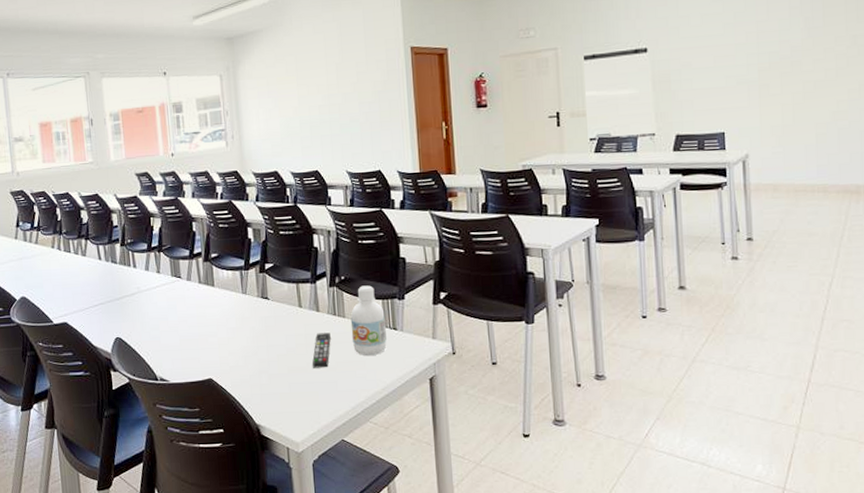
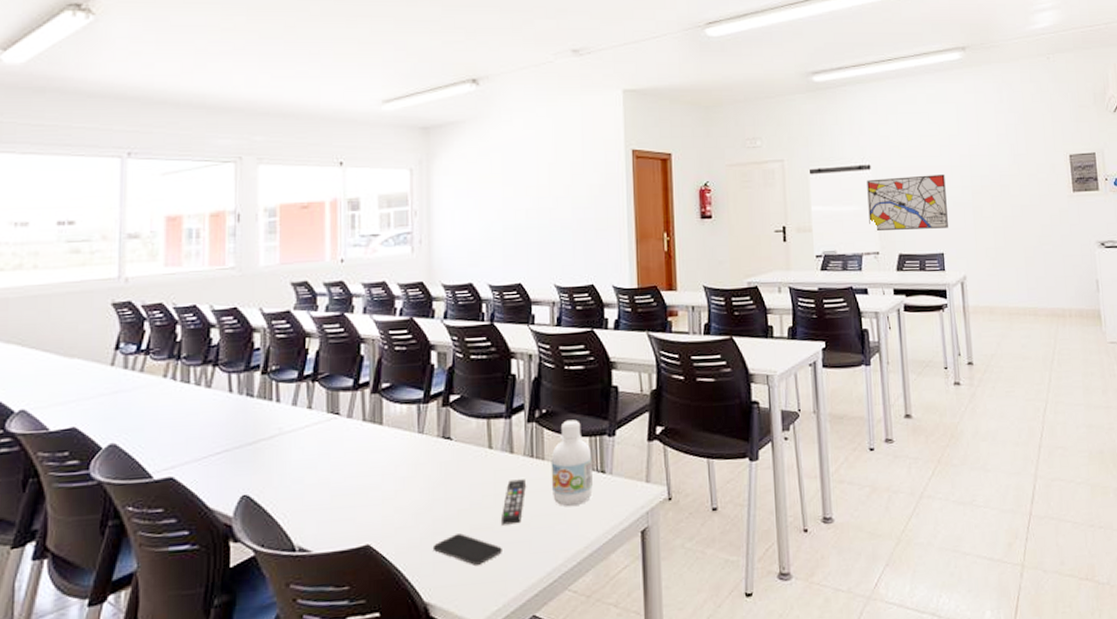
smartphone: none [259,373,315,398] -> present [432,533,502,565]
wall art: none [643,53,730,112] -> present [867,174,948,230]

